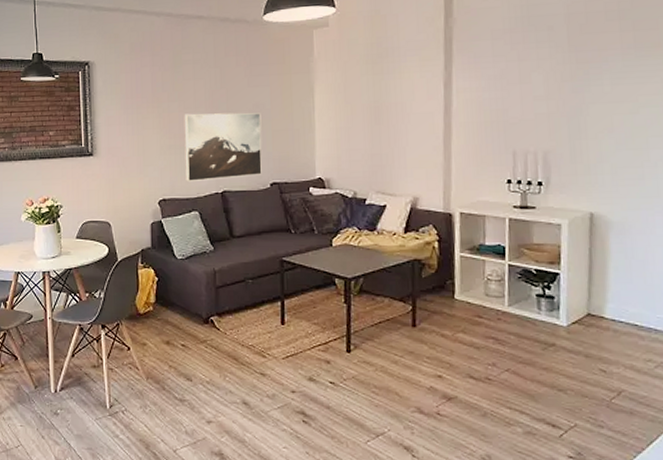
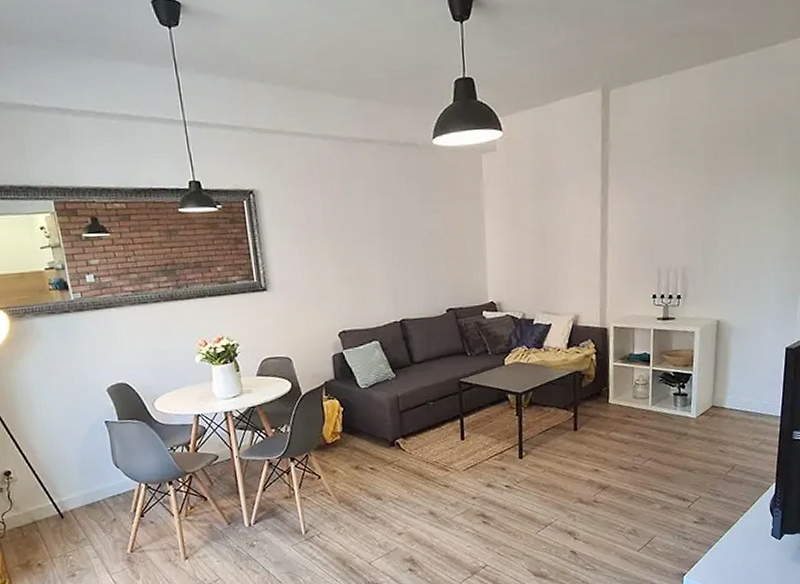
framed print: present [184,113,262,181] -> none [358,240,438,312]

